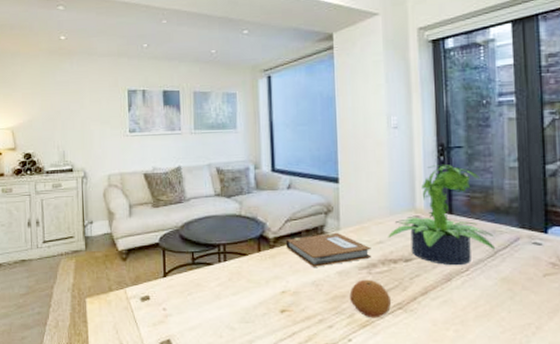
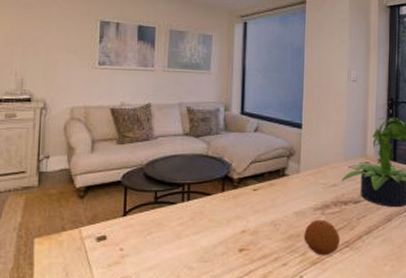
notebook: present [285,232,372,267] -> none [249,174,326,208]

